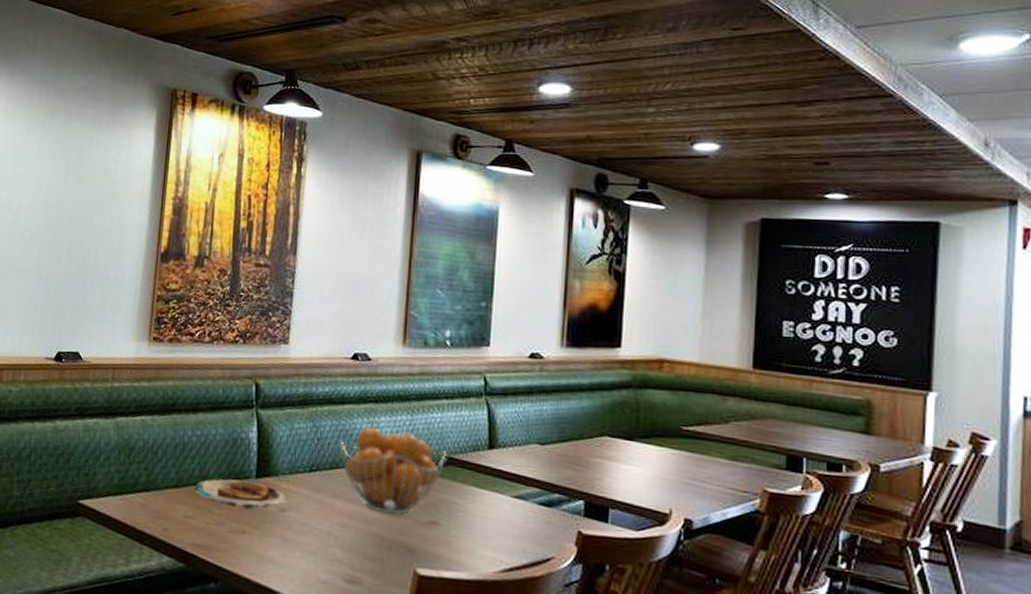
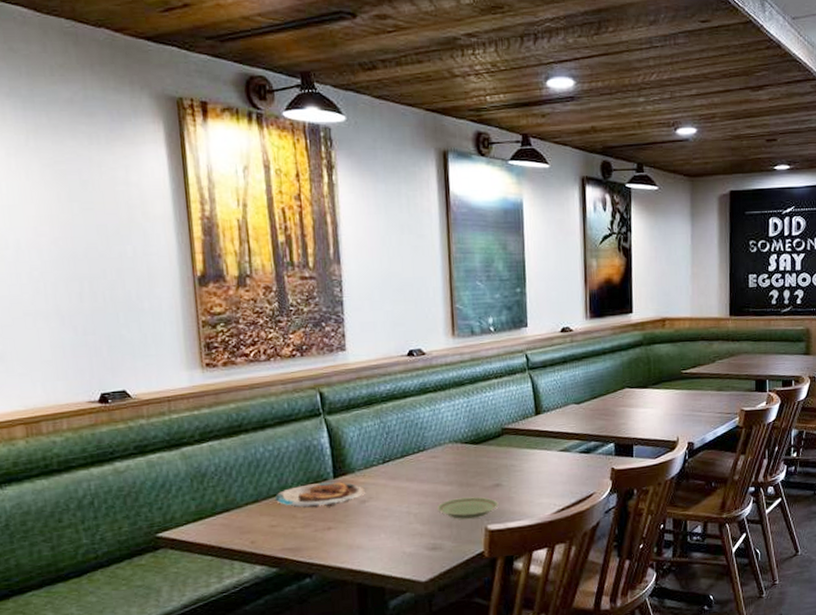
fruit basket: present [339,427,447,515] -> none [406,414,502,486]
plate: none [361,528,433,557] -> present [436,497,499,519]

